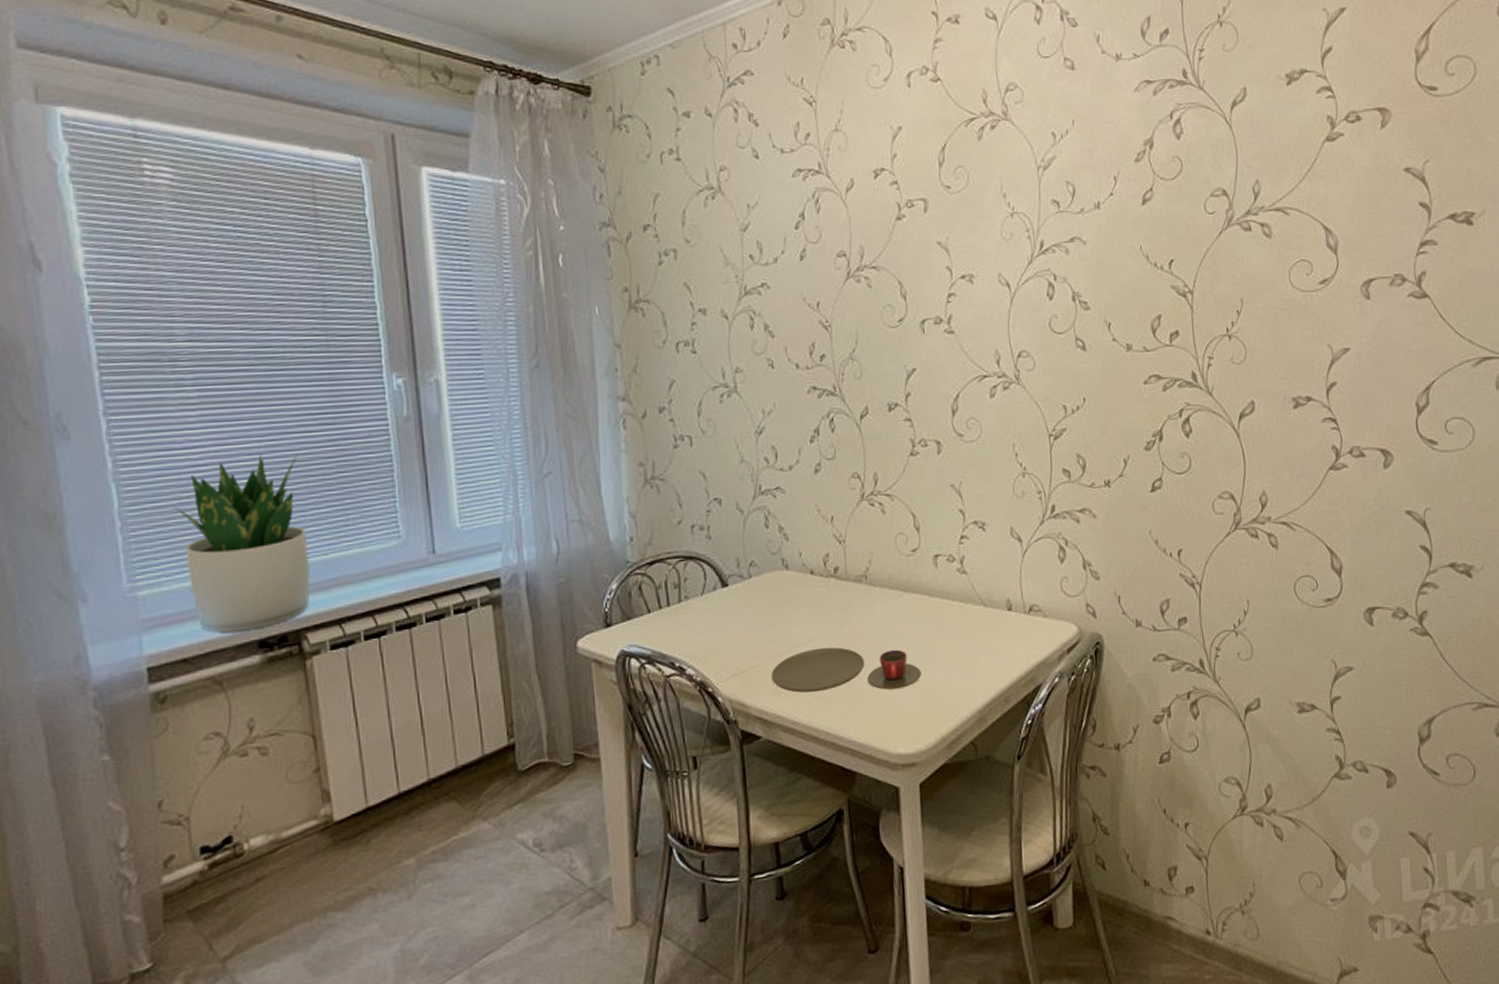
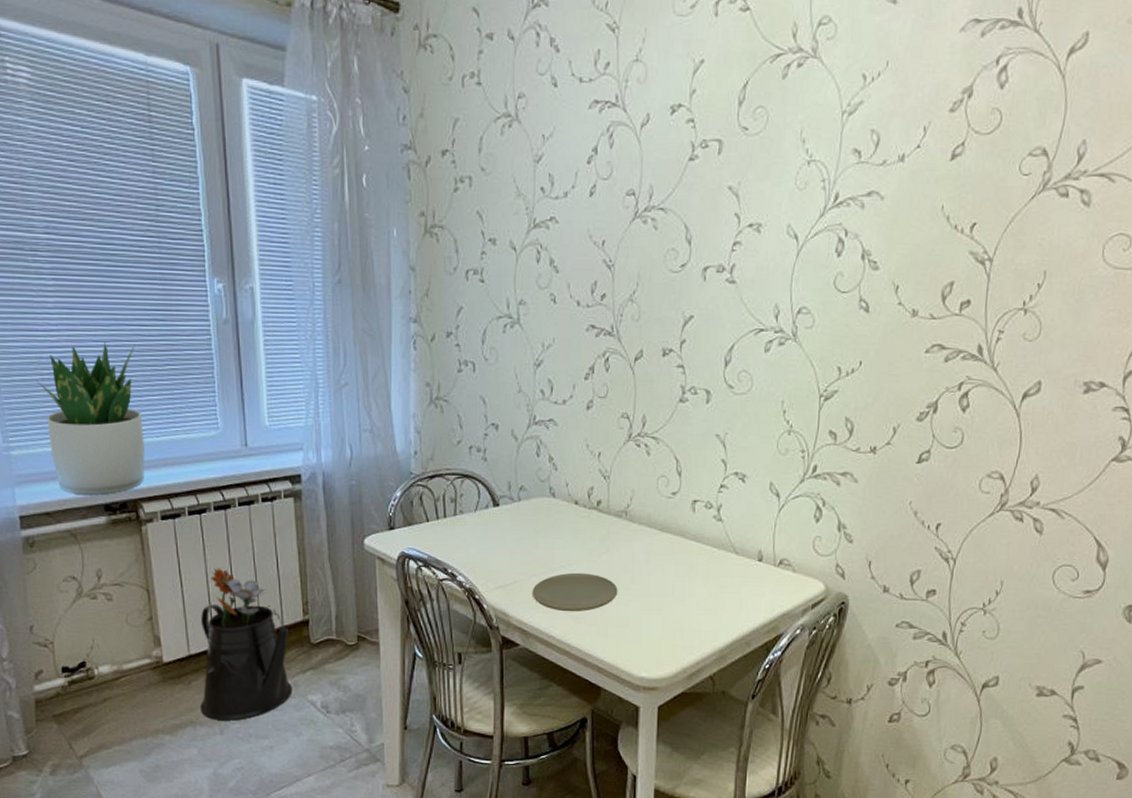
watering can: none [381,697,498,883] -> present [200,568,293,721]
teacup: present [867,649,922,690] -> none [619,583,670,619]

